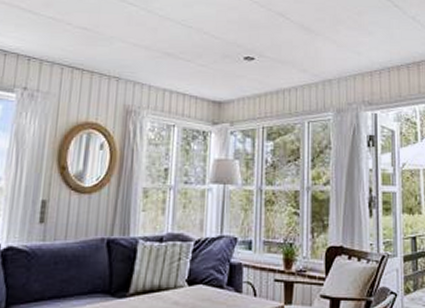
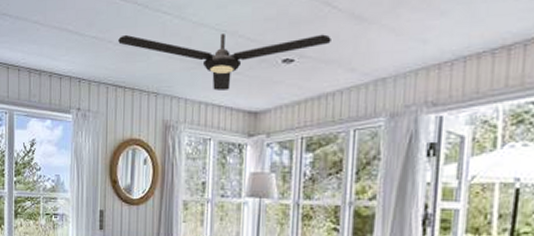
ceiling fan: none [78,19,286,80] -> present [118,34,331,90]

